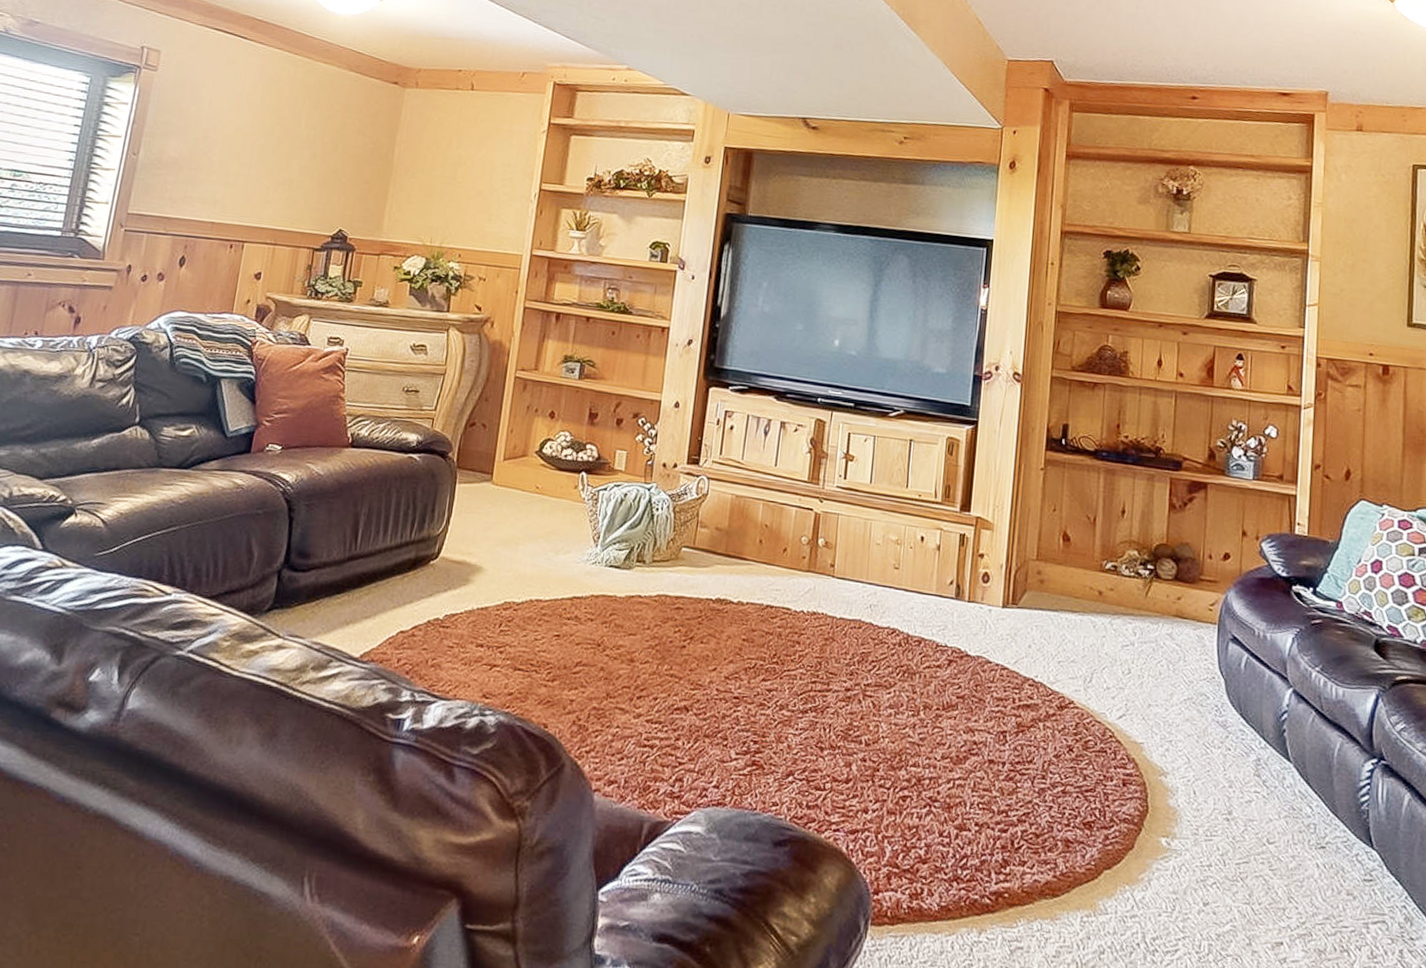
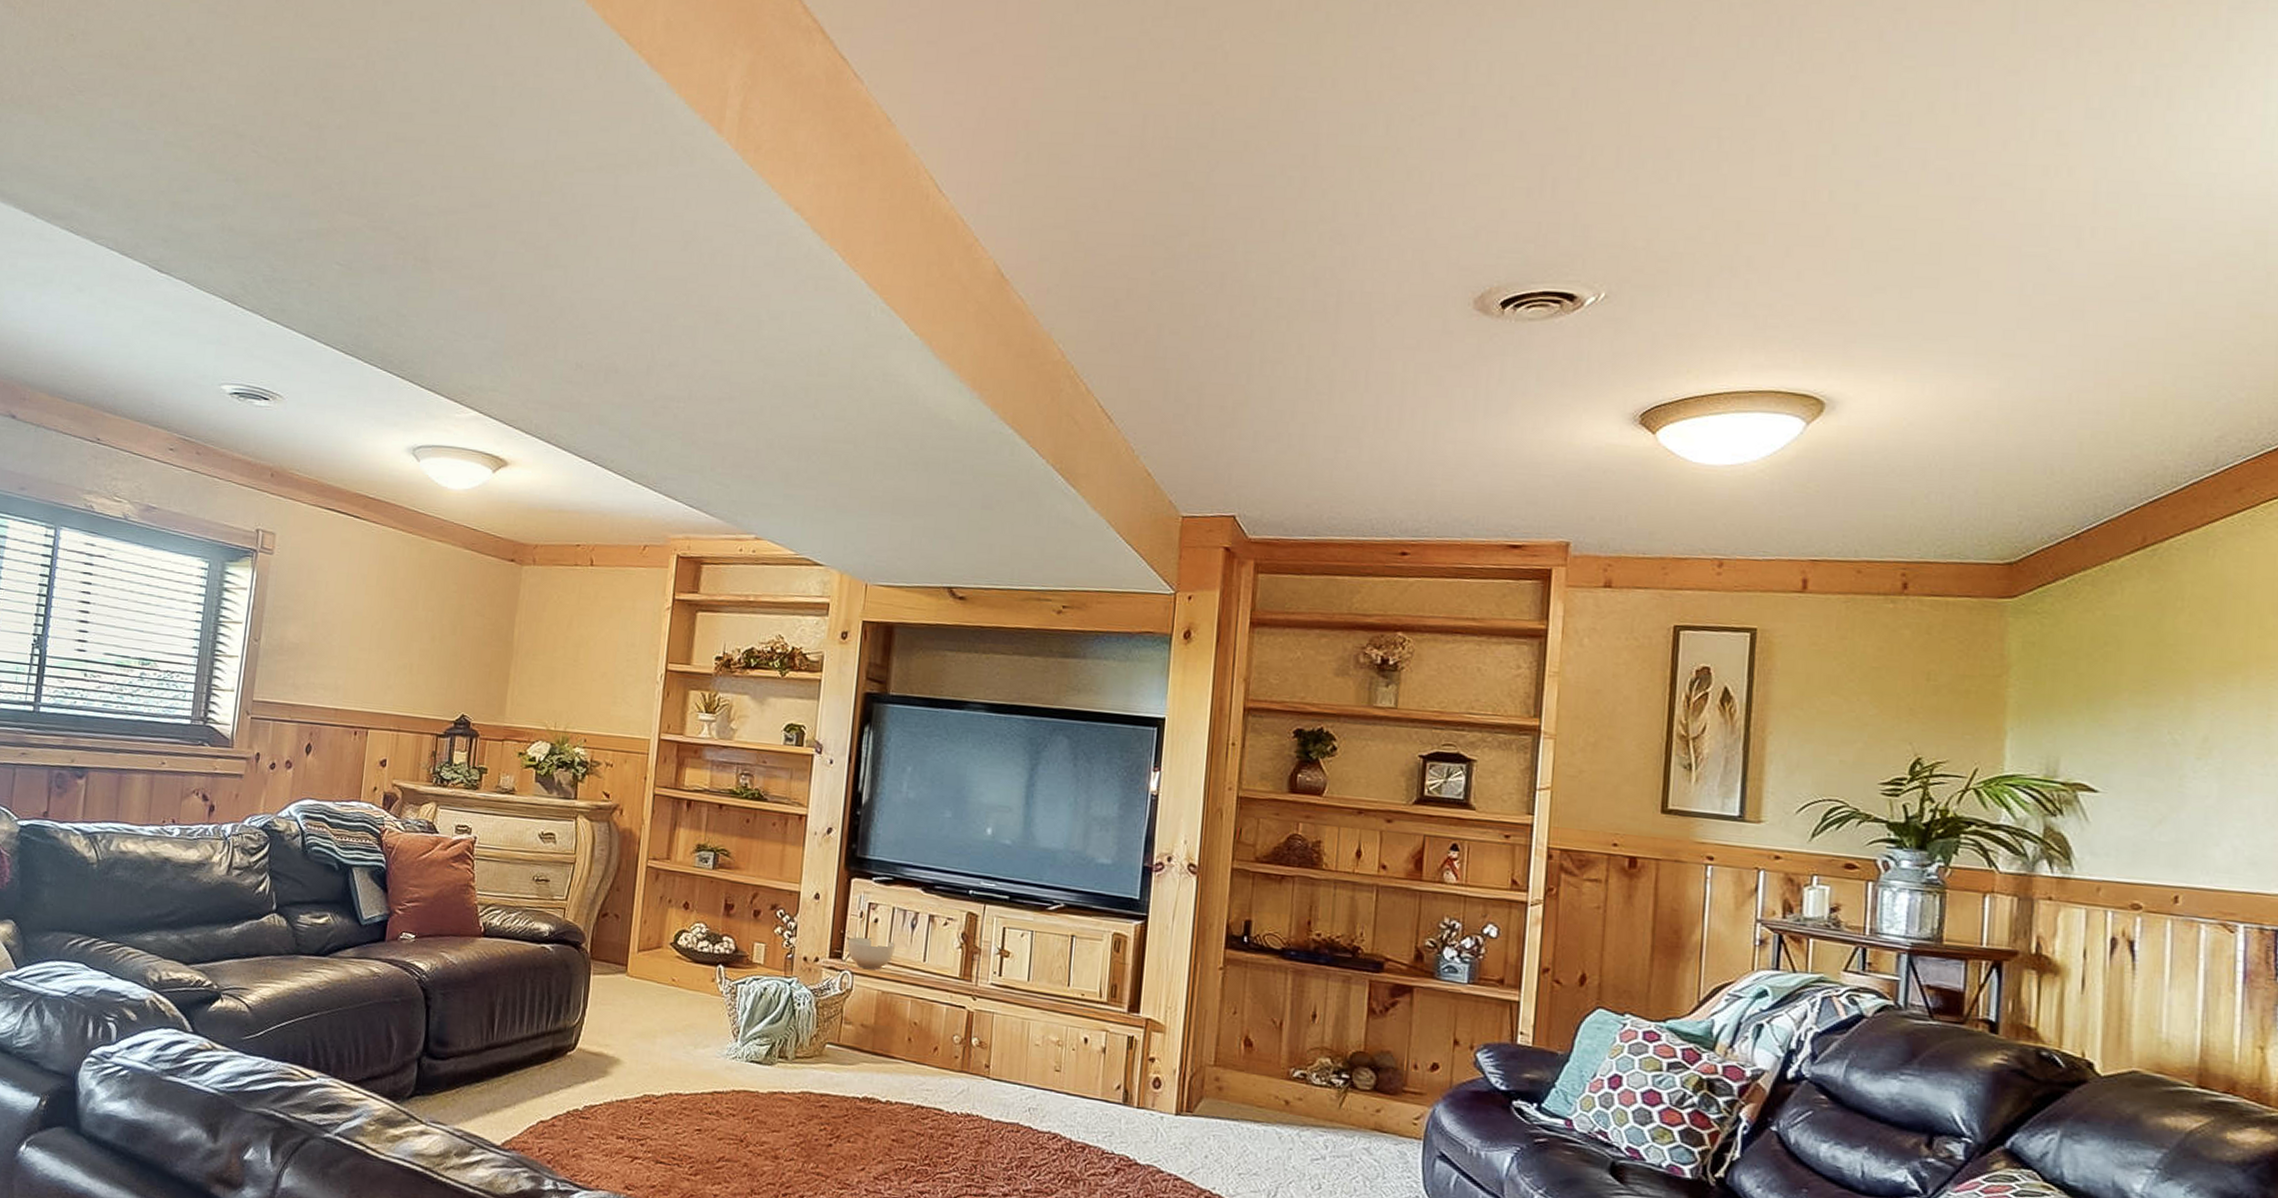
bowl: none [704,443,750,475] -> present [847,937,896,970]

